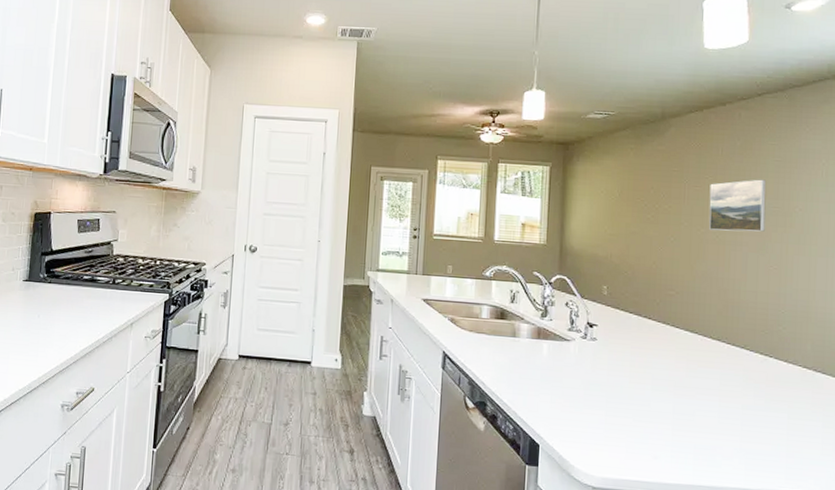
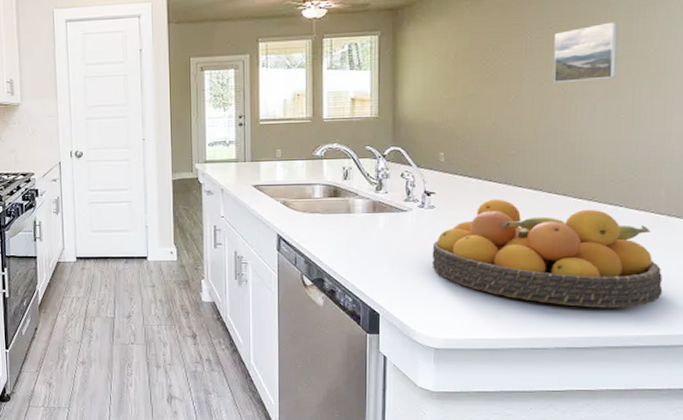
fruit bowl: none [592,337,811,461] -> present [432,199,663,308]

